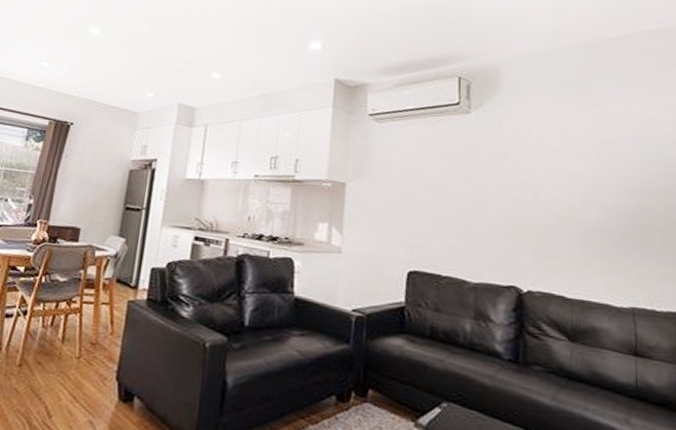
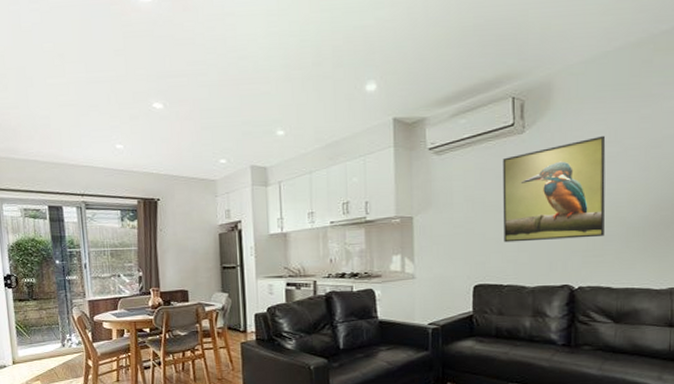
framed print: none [444,128,555,236] -> present [502,135,606,243]

